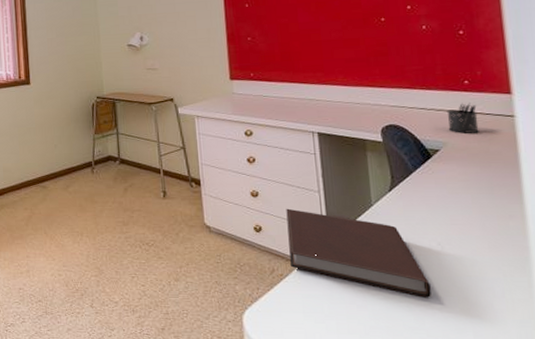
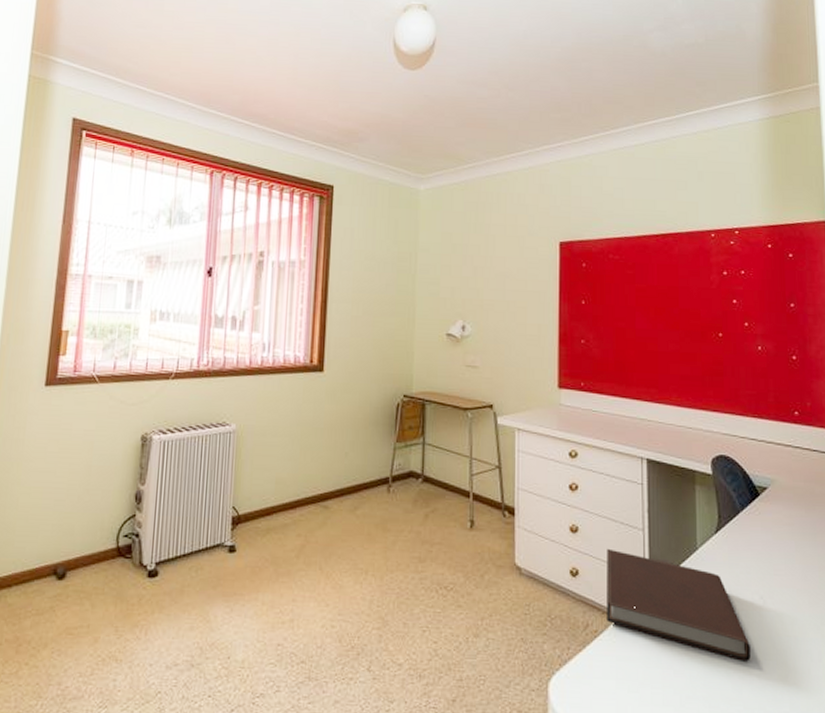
pen holder: present [446,103,479,133] -> none [776,436,806,471]

